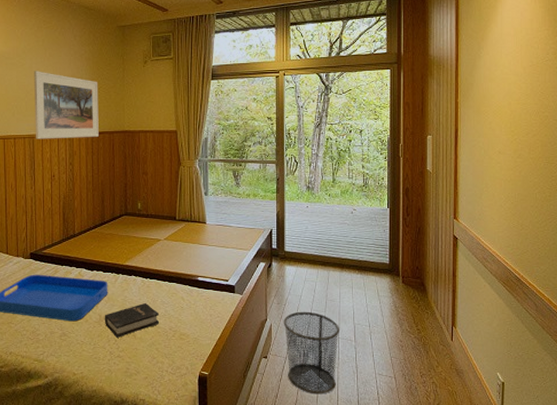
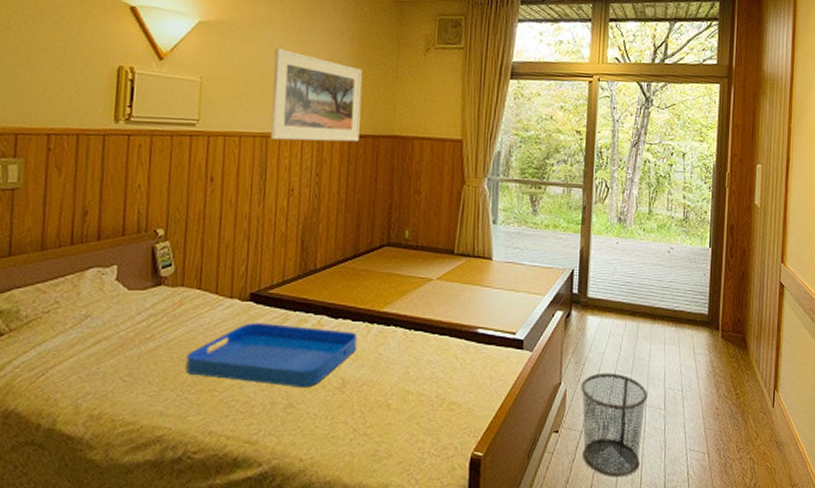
hardback book: present [104,302,160,338] -> none [348,361,424,409]

